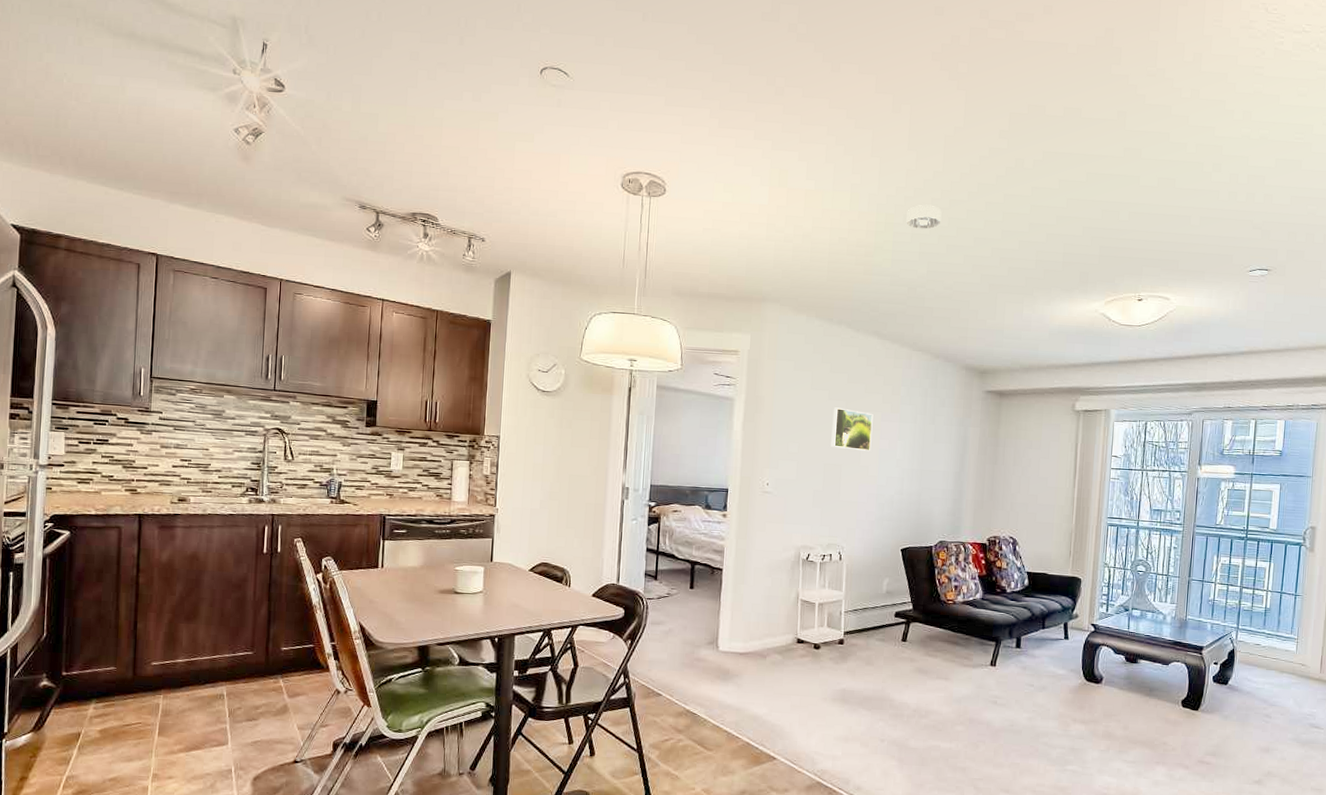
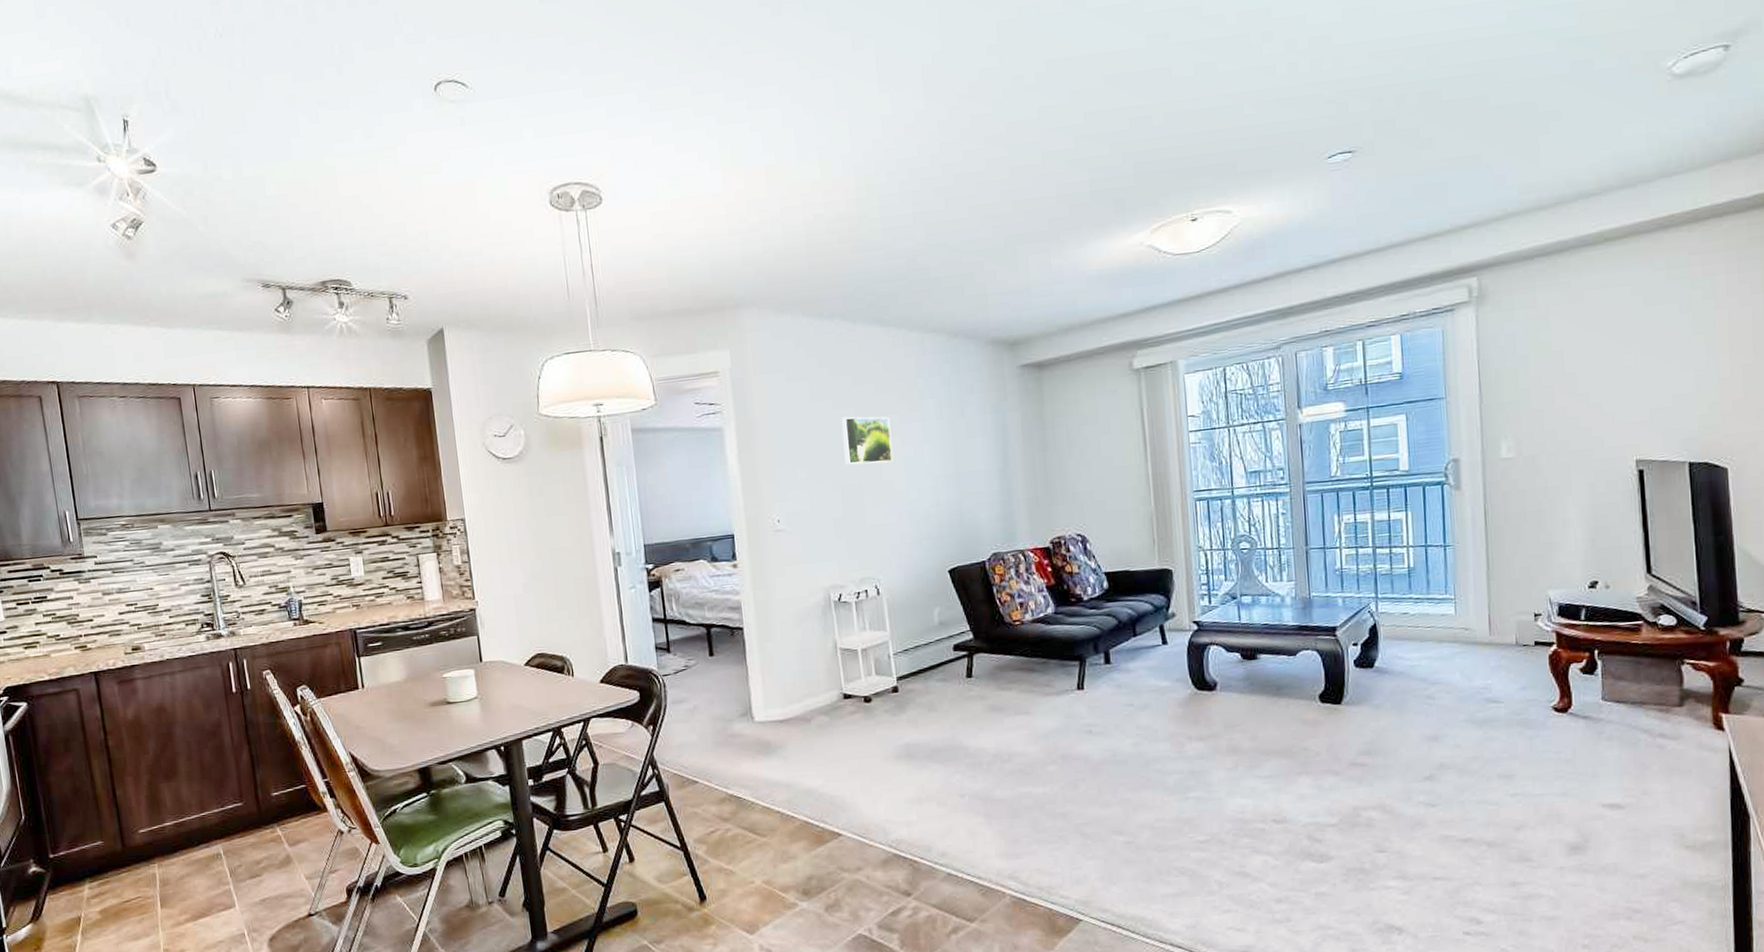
smoke detector: present [906,204,942,229] -> none [890,153,934,186]

